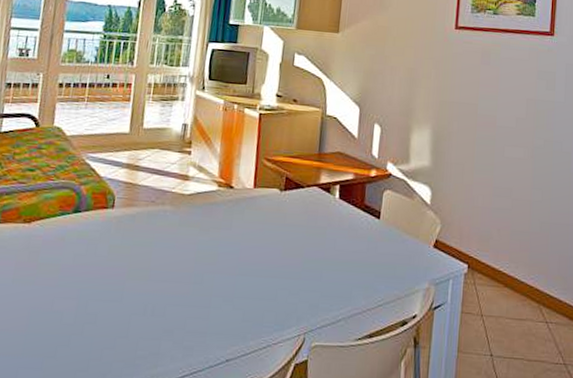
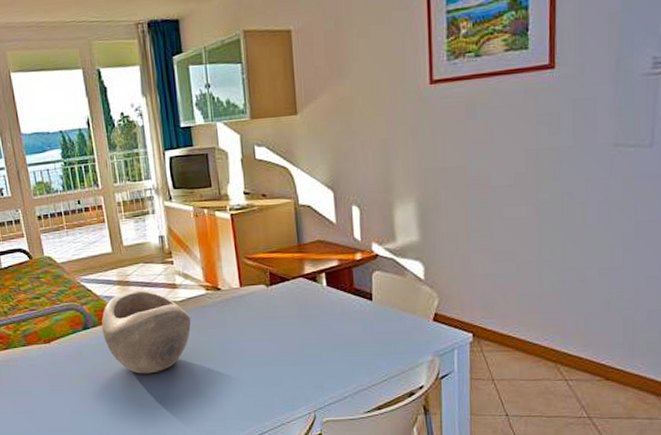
decorative bowl: none [94,175,196,272] -> present [101,289,192,374]

